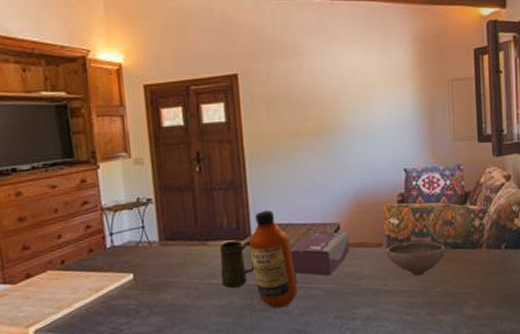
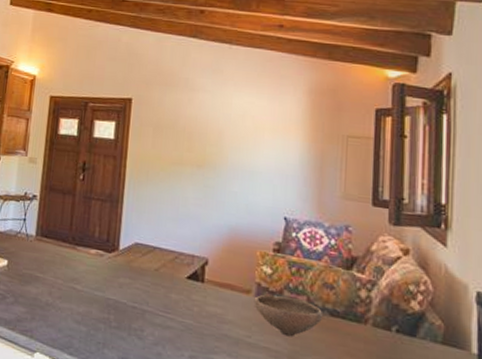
mug: present [219,241,255,288] -> none [84,251,118,298]
bottle: present [249,210,299,309] -> none [115,228,157,331]
tissue box: present [290,231,350,276] -> none [154,261,216,311]

